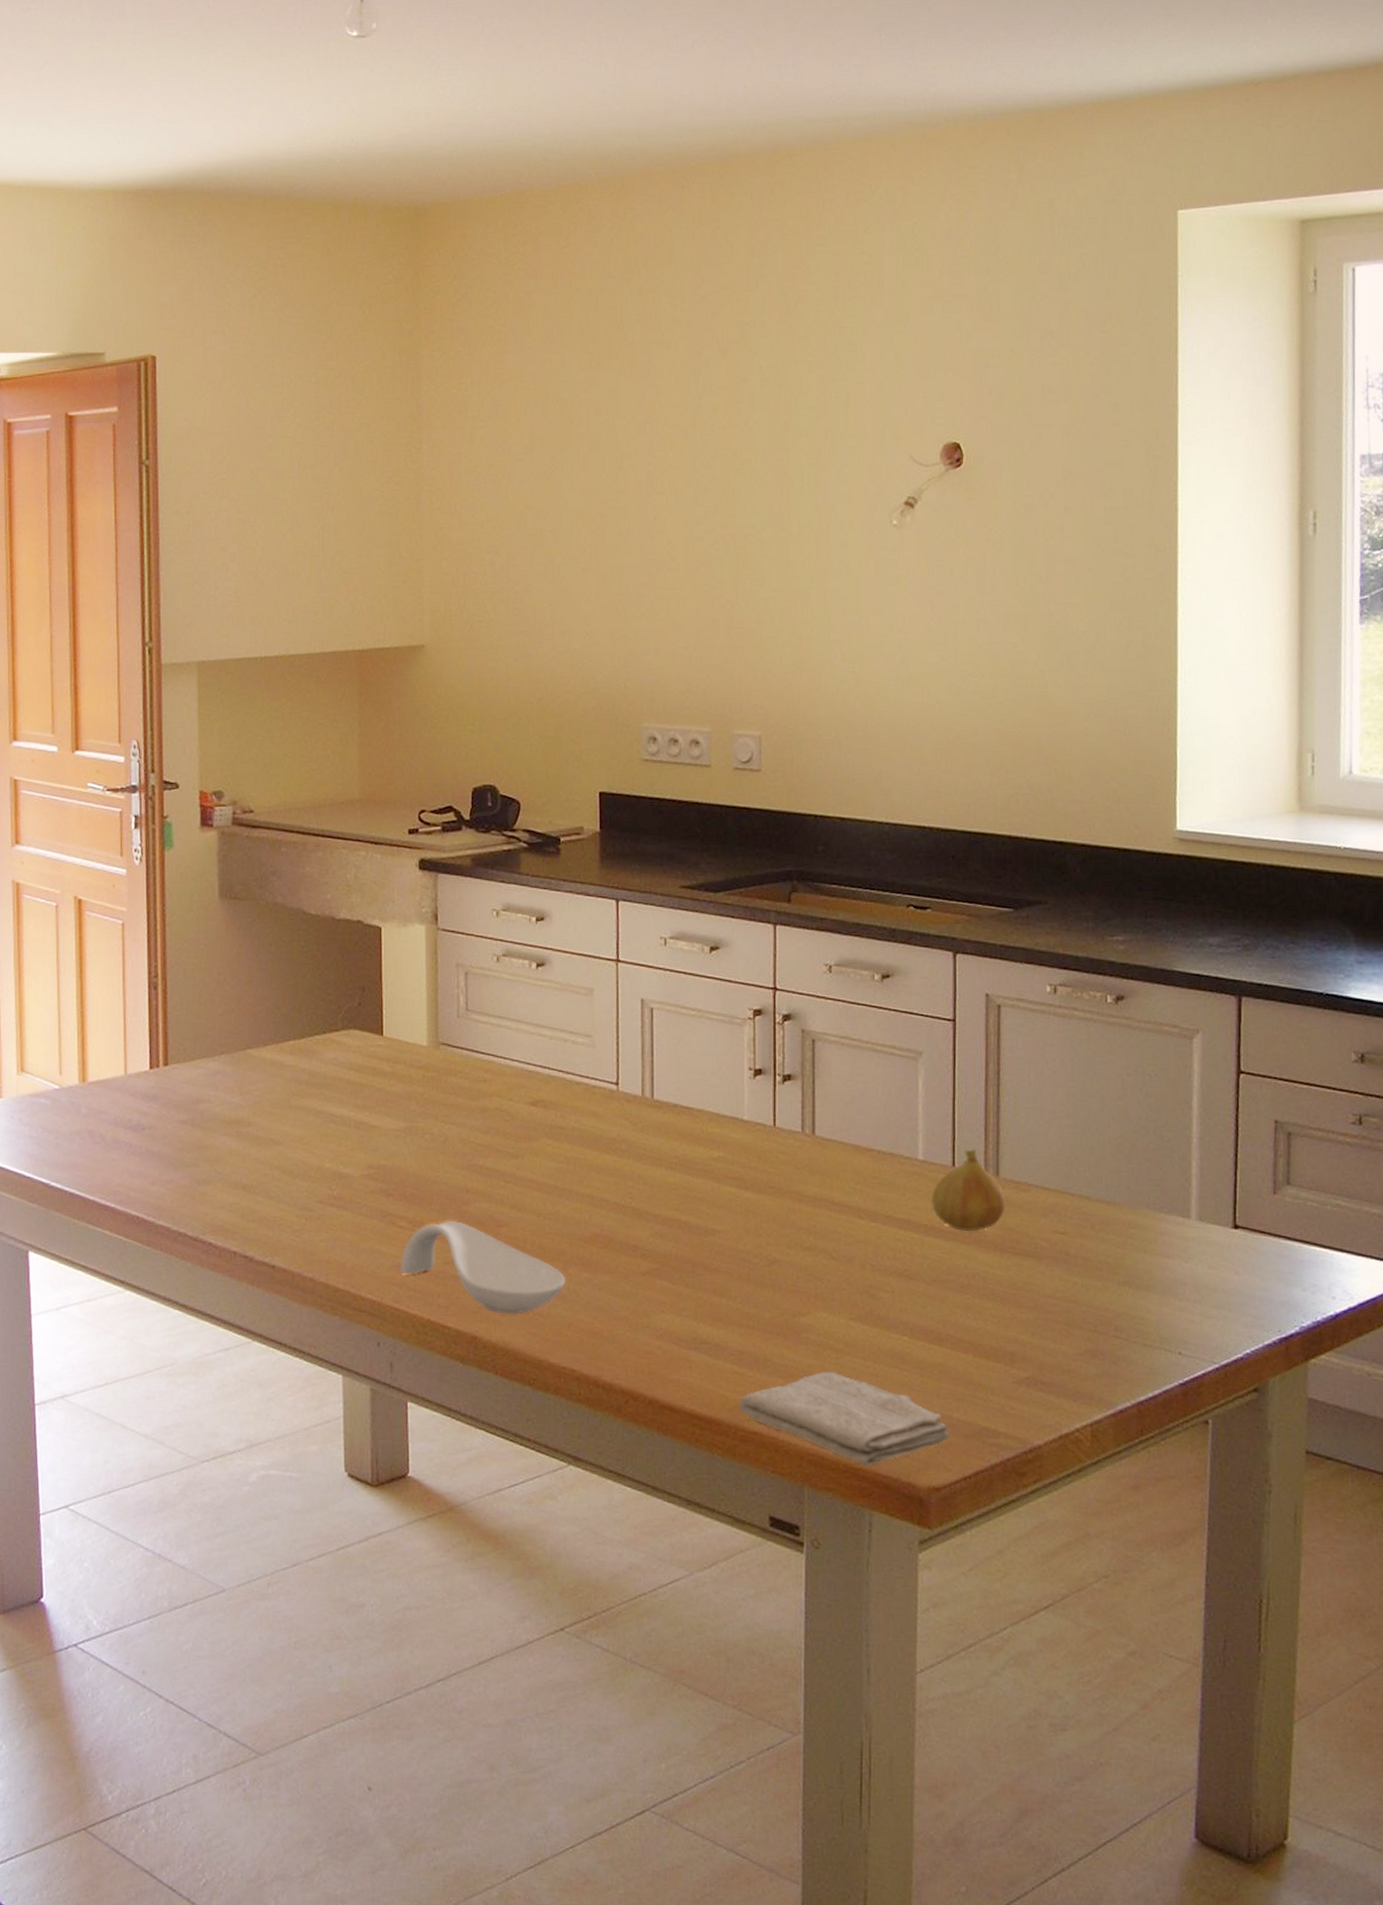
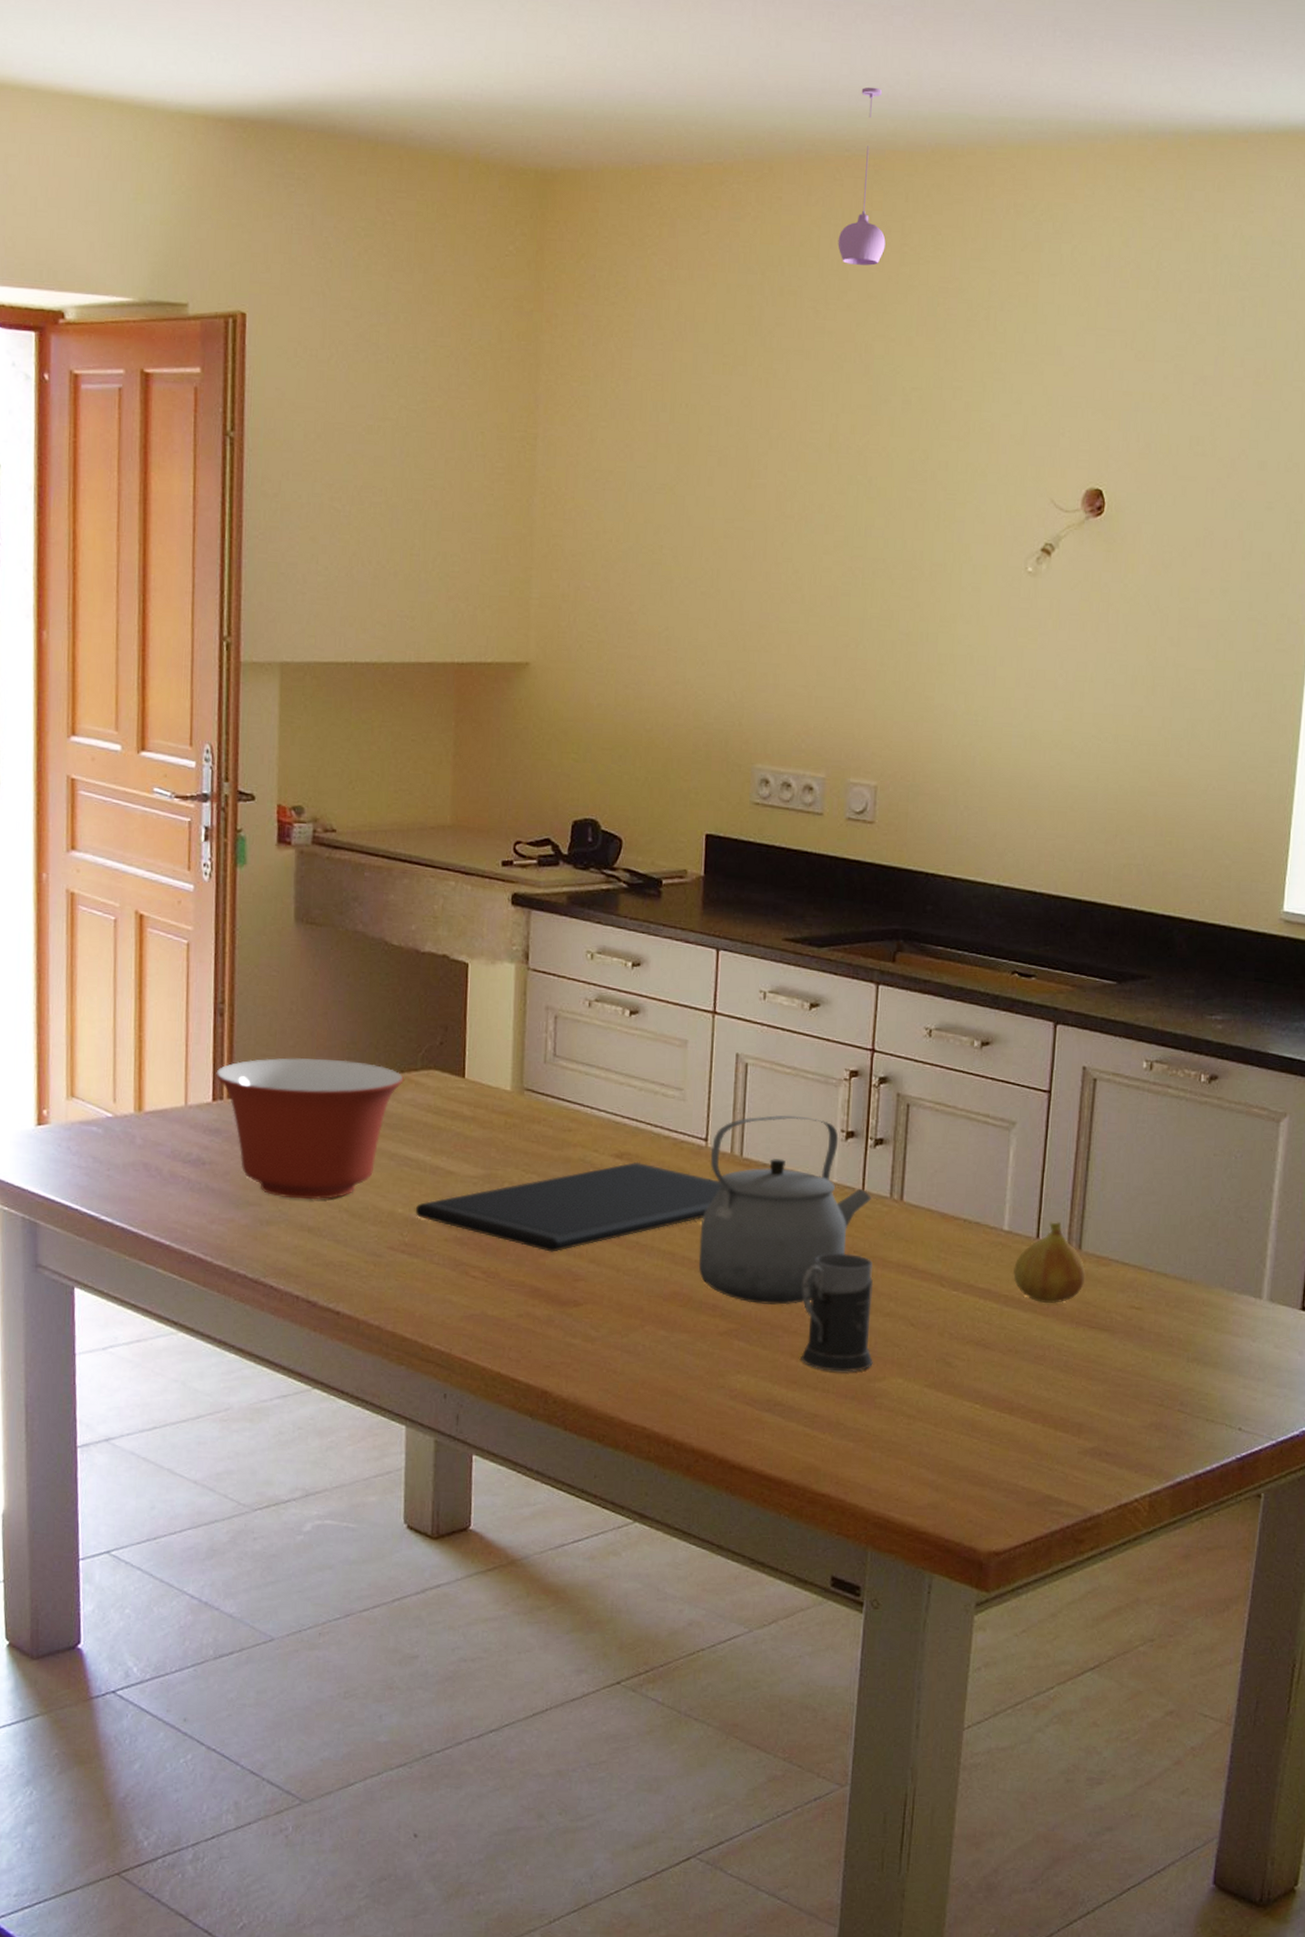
mixing bowl: none [152,1024,326,1159] -> present [216,1058,404,1200]
cutting board: none [342,1108,634,1200] -> present [415,1161,721,1252]
spoon rest: present [401,1220,566,1314] -> none [472,1272,642,1370]
tea kettle: none [616,1056,783,1243] -> present [698,1115,871,1305]
pendant light: none [689,102,734,261] -> present [838,87,886,266]
mug: none [720,1189,796,1308] -> present [801,1253,874,1372]
washcloth: present [738,1371,951,1467] -> none [808,1436,1015,1531]

